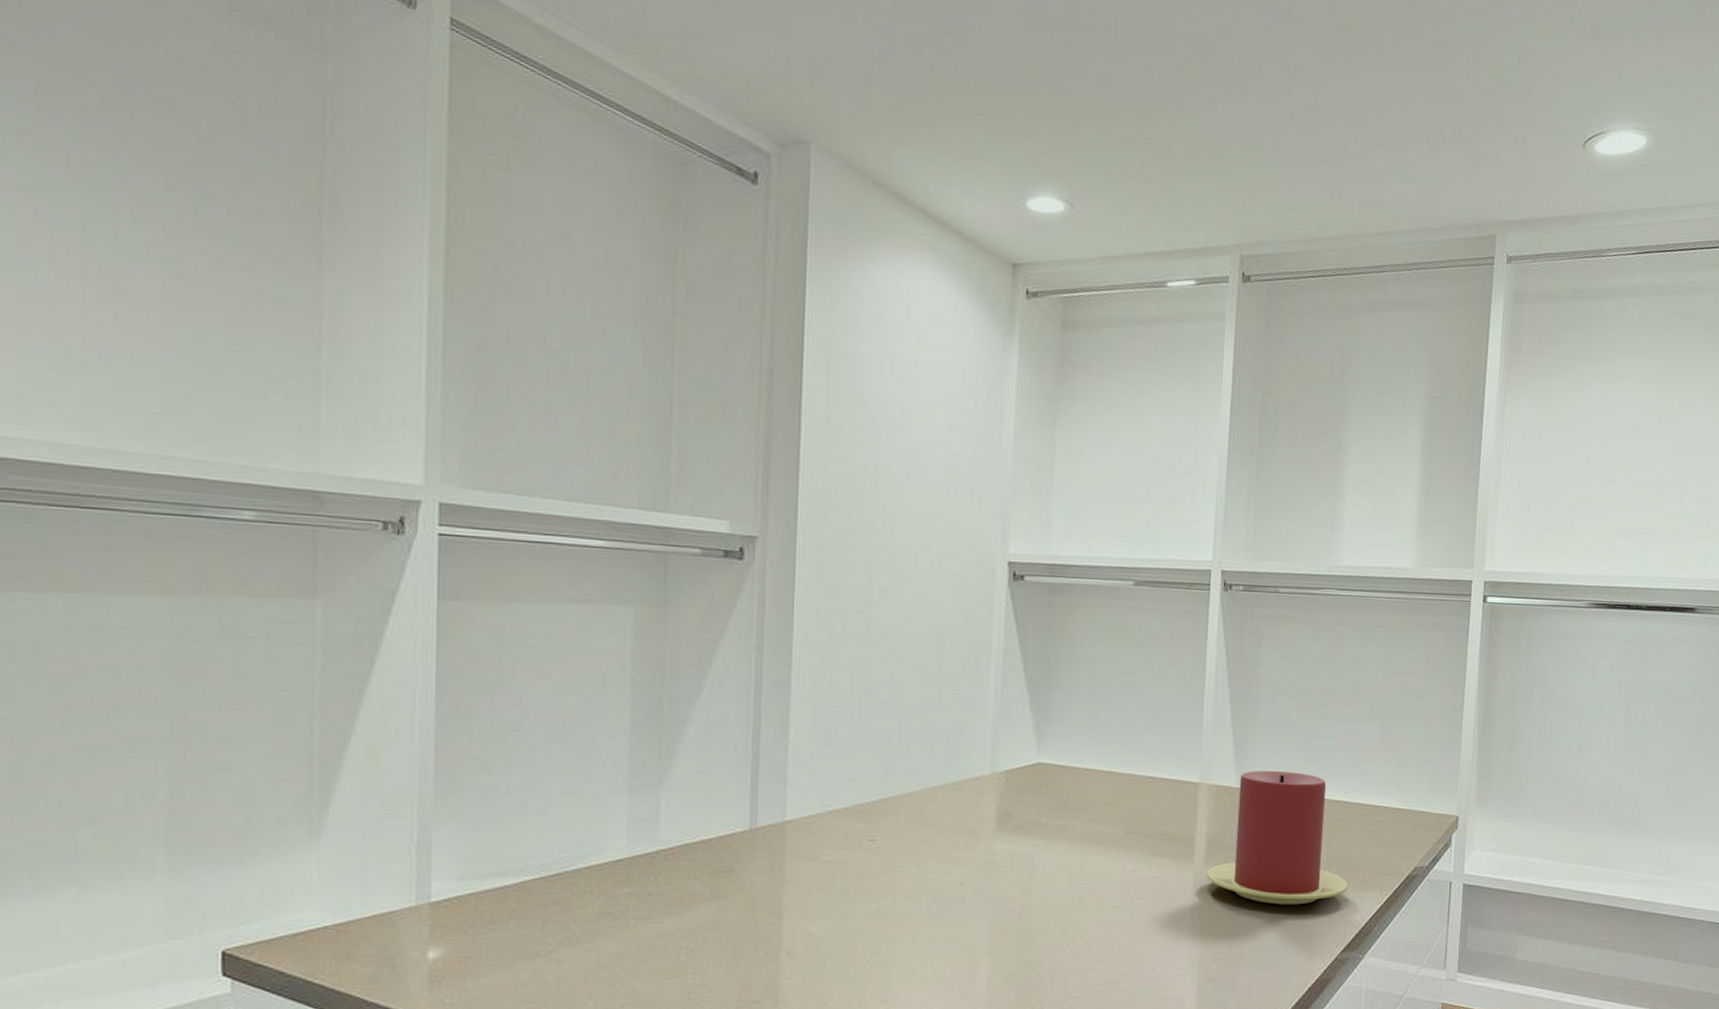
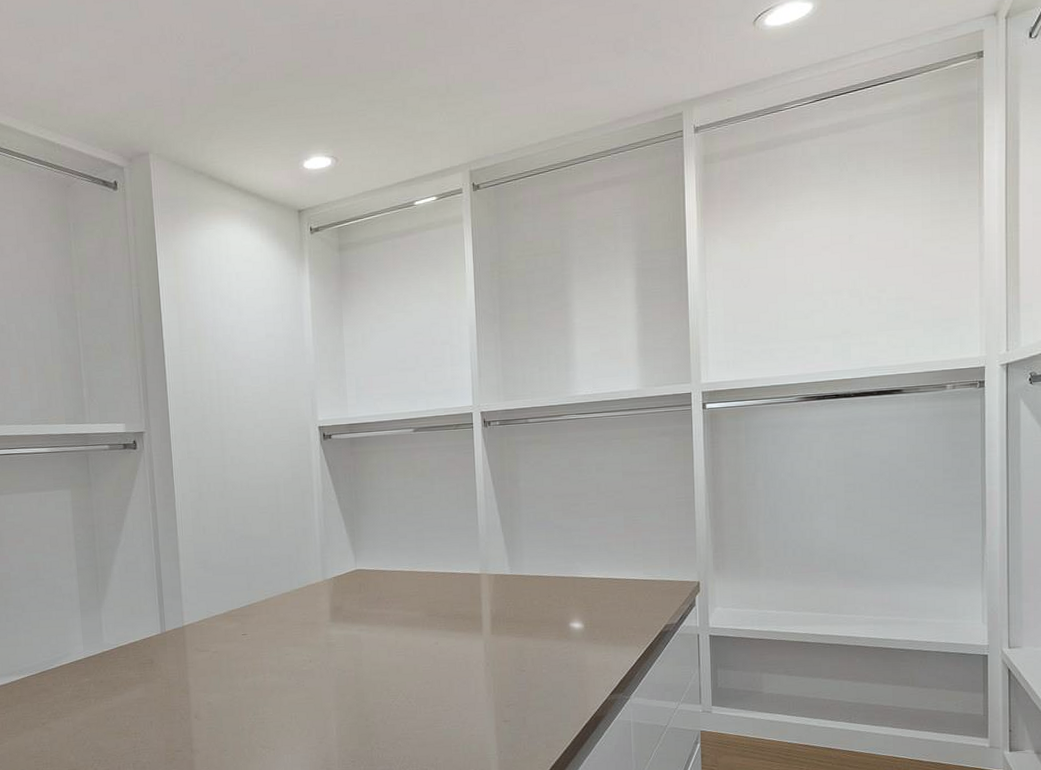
candle: present [1207,771,1349,905] -> none [494,559,611,661]

